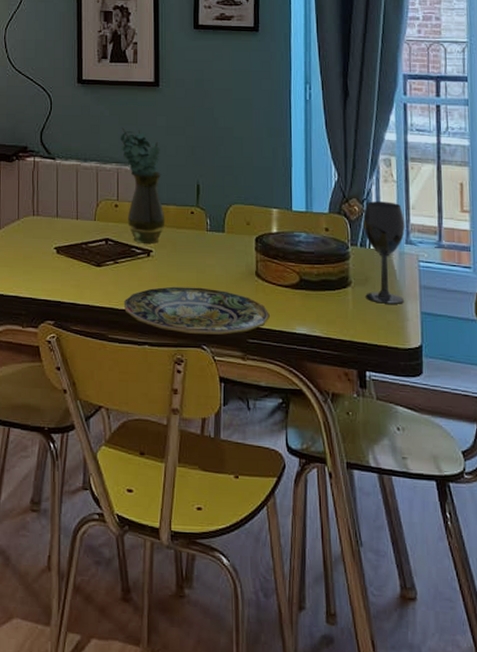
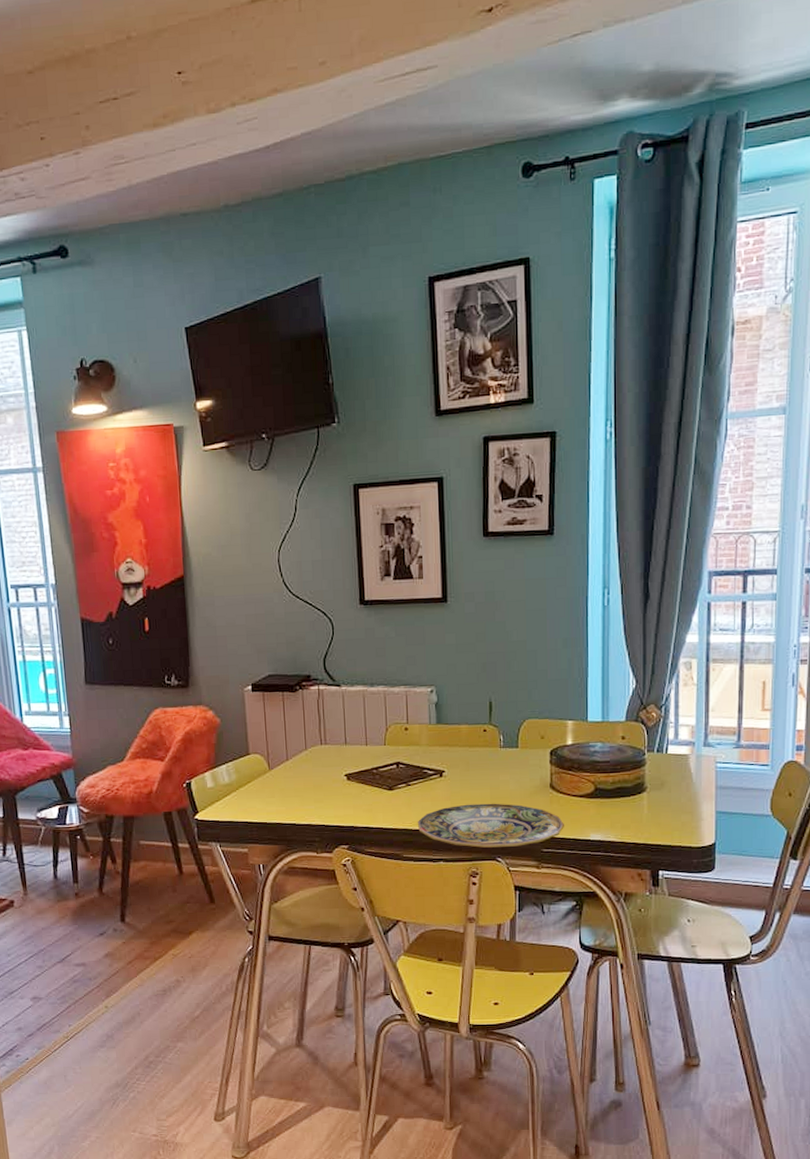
vase: present [120,127,165,244] -> none [407,648,457,764]
wine glass: present [363,201,405,304] -> none [661,705,703,806]

